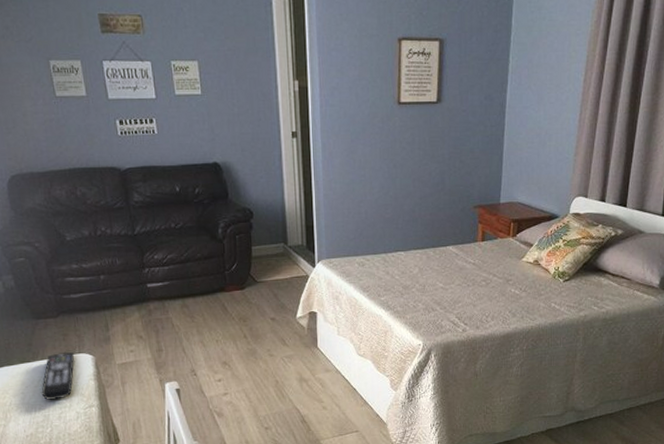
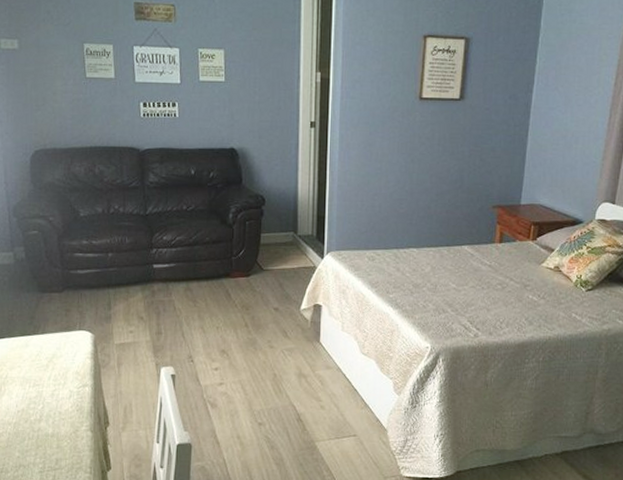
remote control: present [41,351,75,400] -> none [37,327,75,376]

